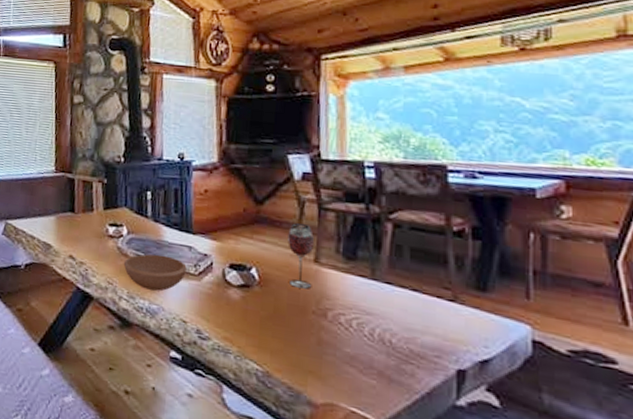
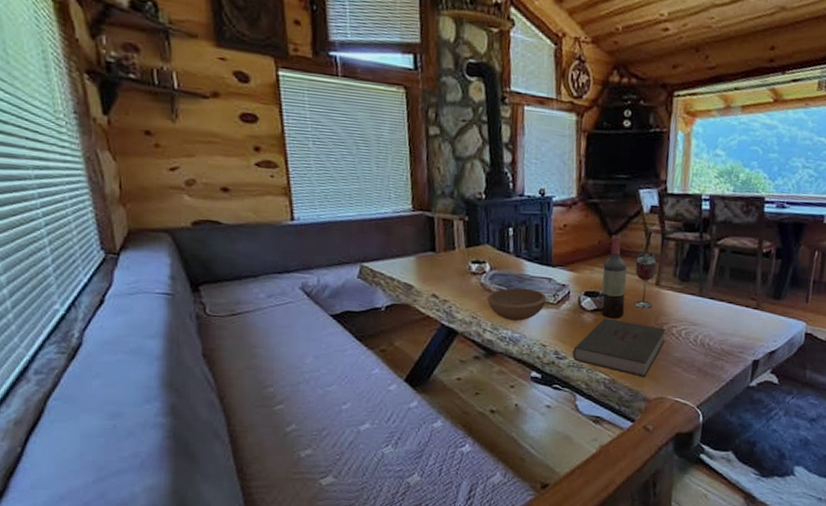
book: none [217,296,332,375] -> present [572,318,666,378]
wine bottle: none [249,202,278,299] -> present [601,235,627,319]

